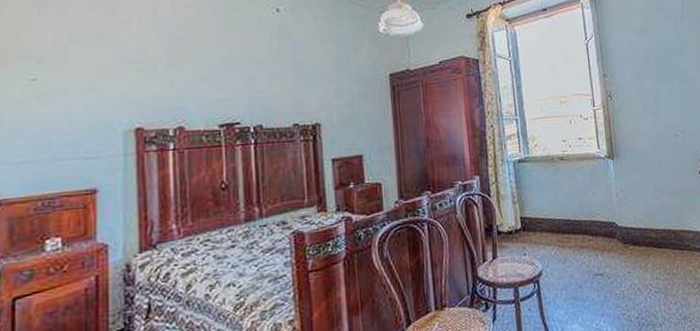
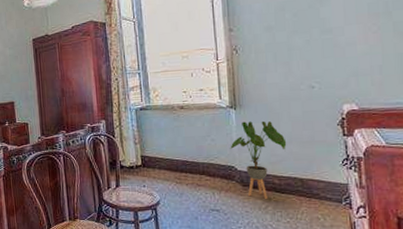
house plant: none [610,171,660,256] -> present [230,120,287,199]

